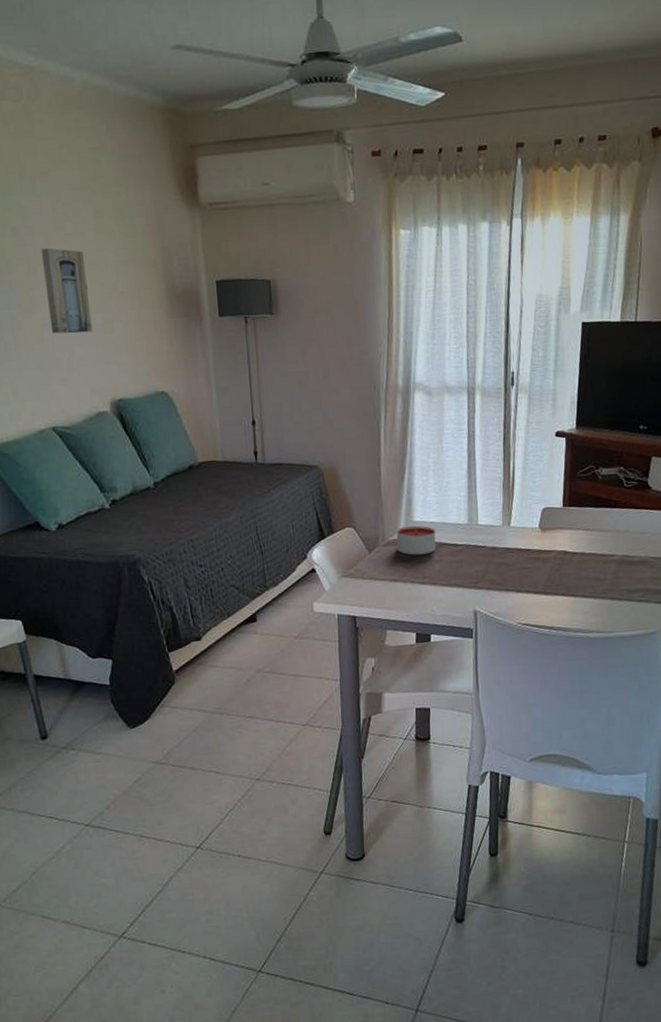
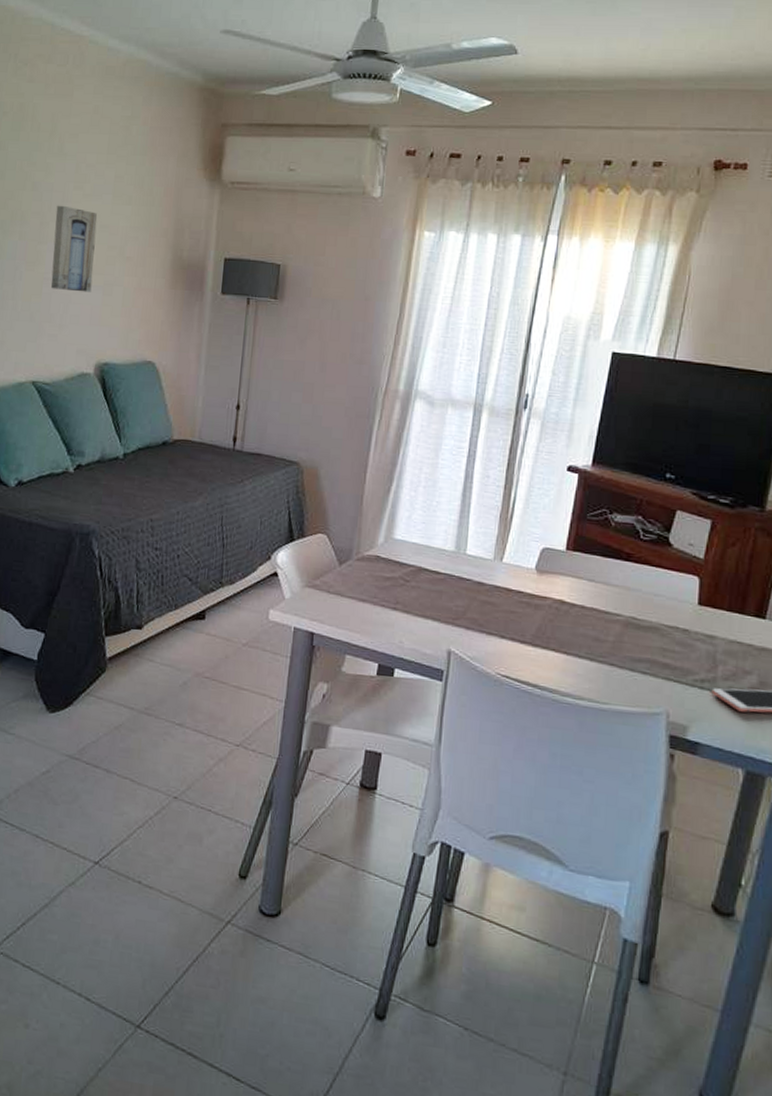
candle: present [396,525,436,555] -> none [371,543,417,578]

